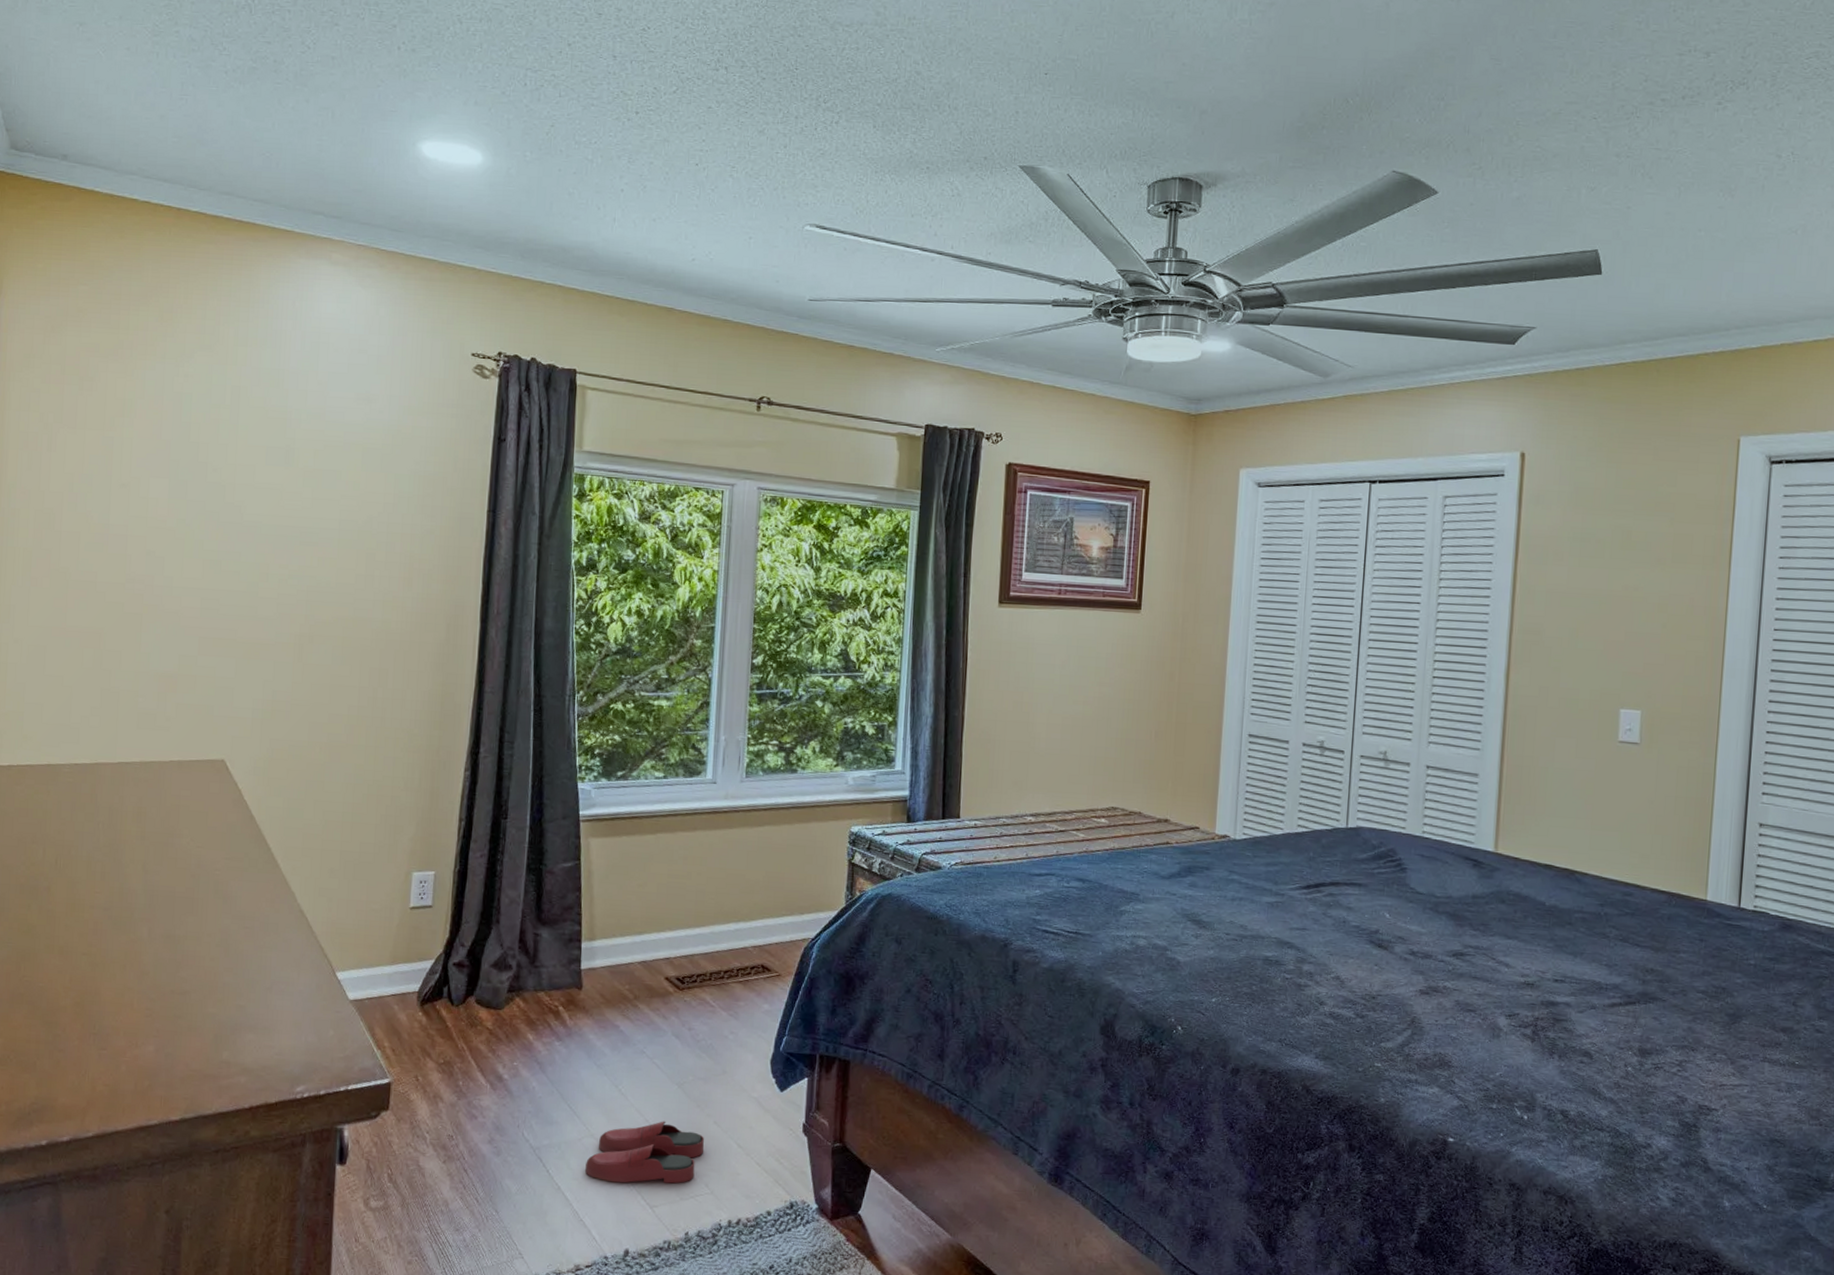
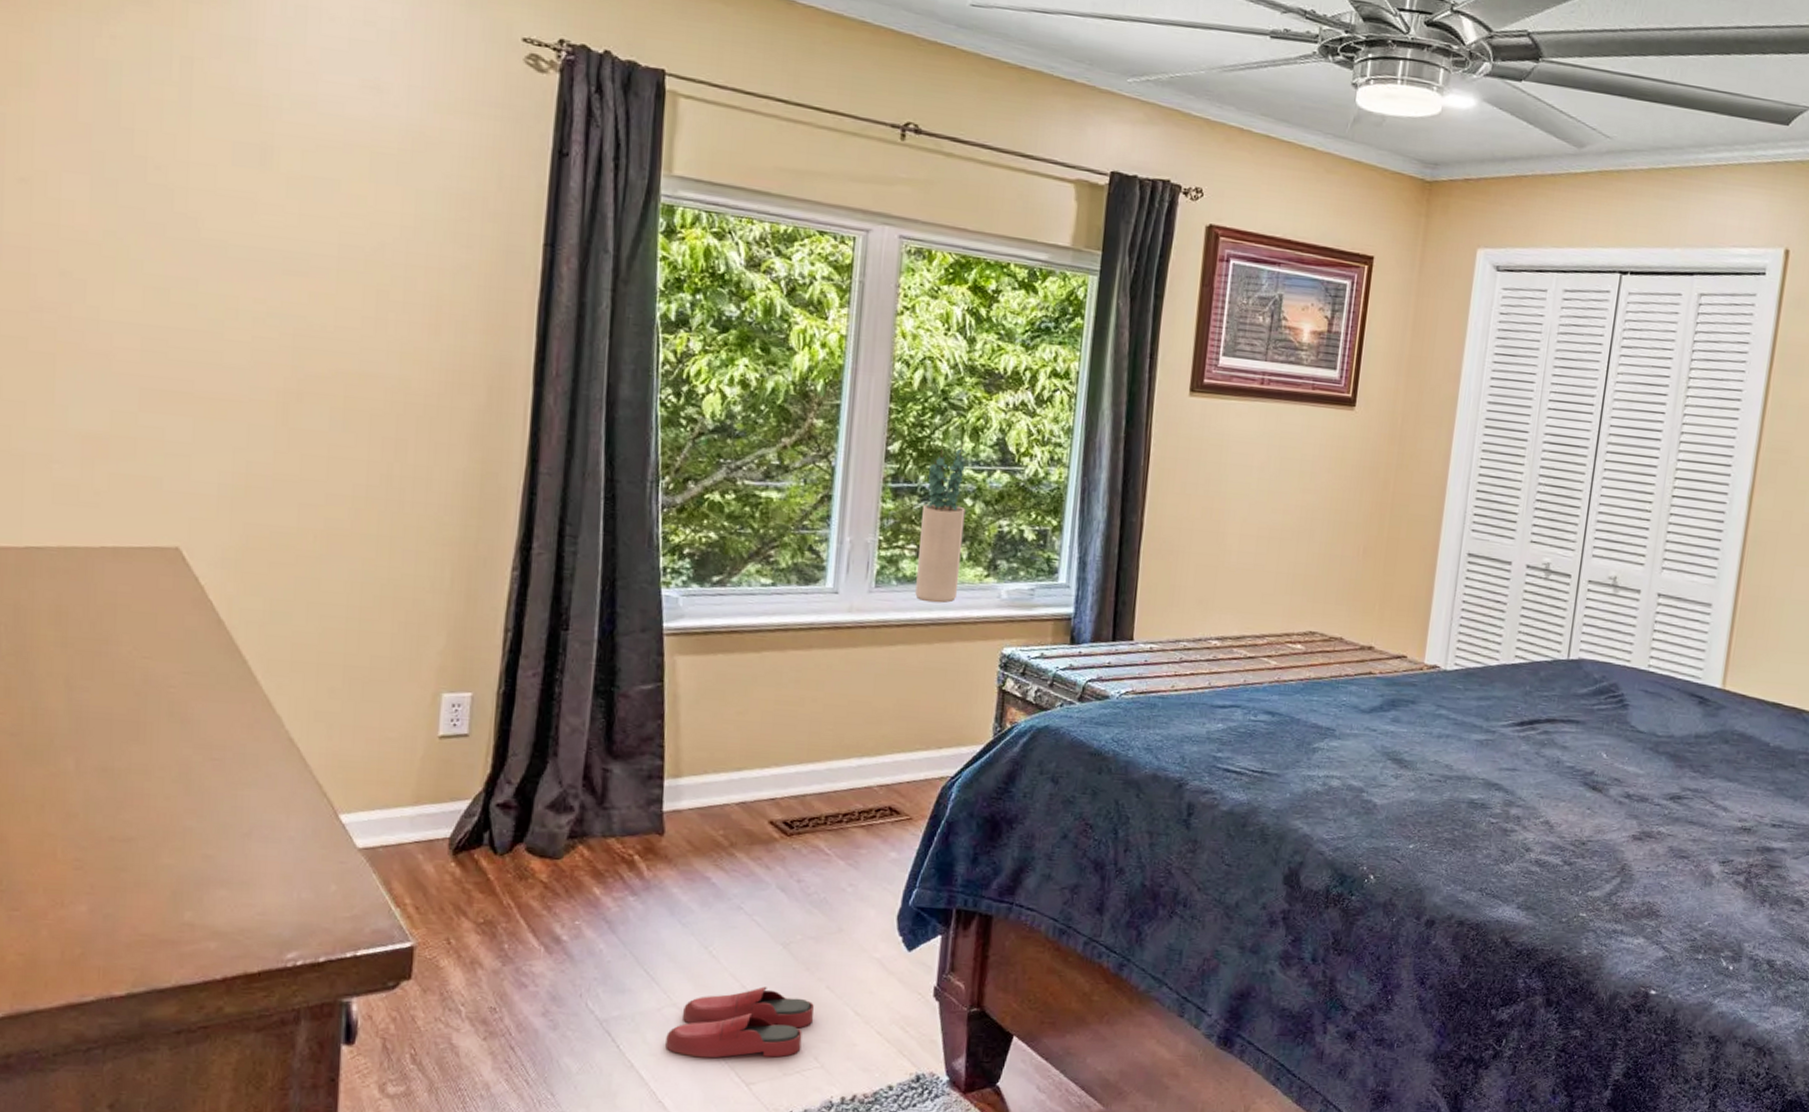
vase: none [778,653,817,790] -> present [915,441,967,604]

